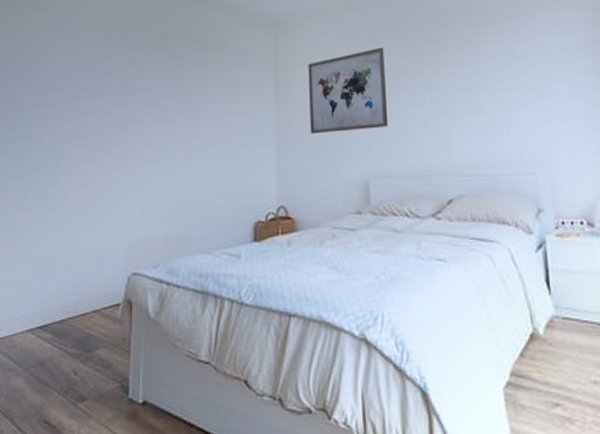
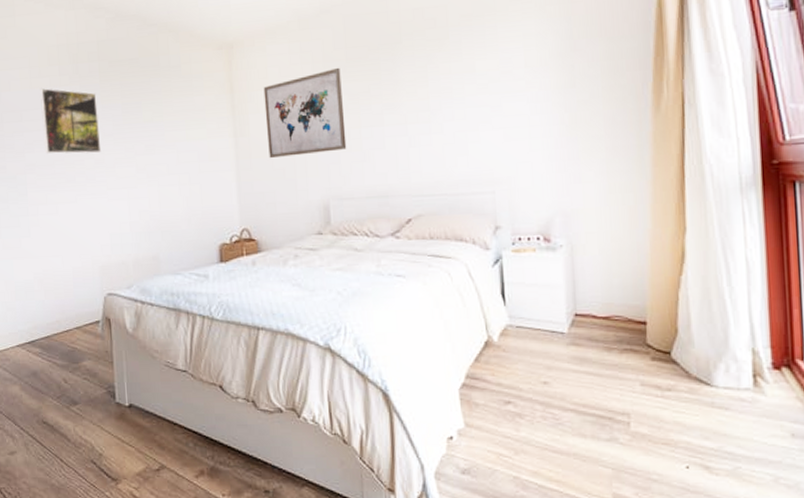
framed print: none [84,59,142,125] -> present [40,88,102,154]

